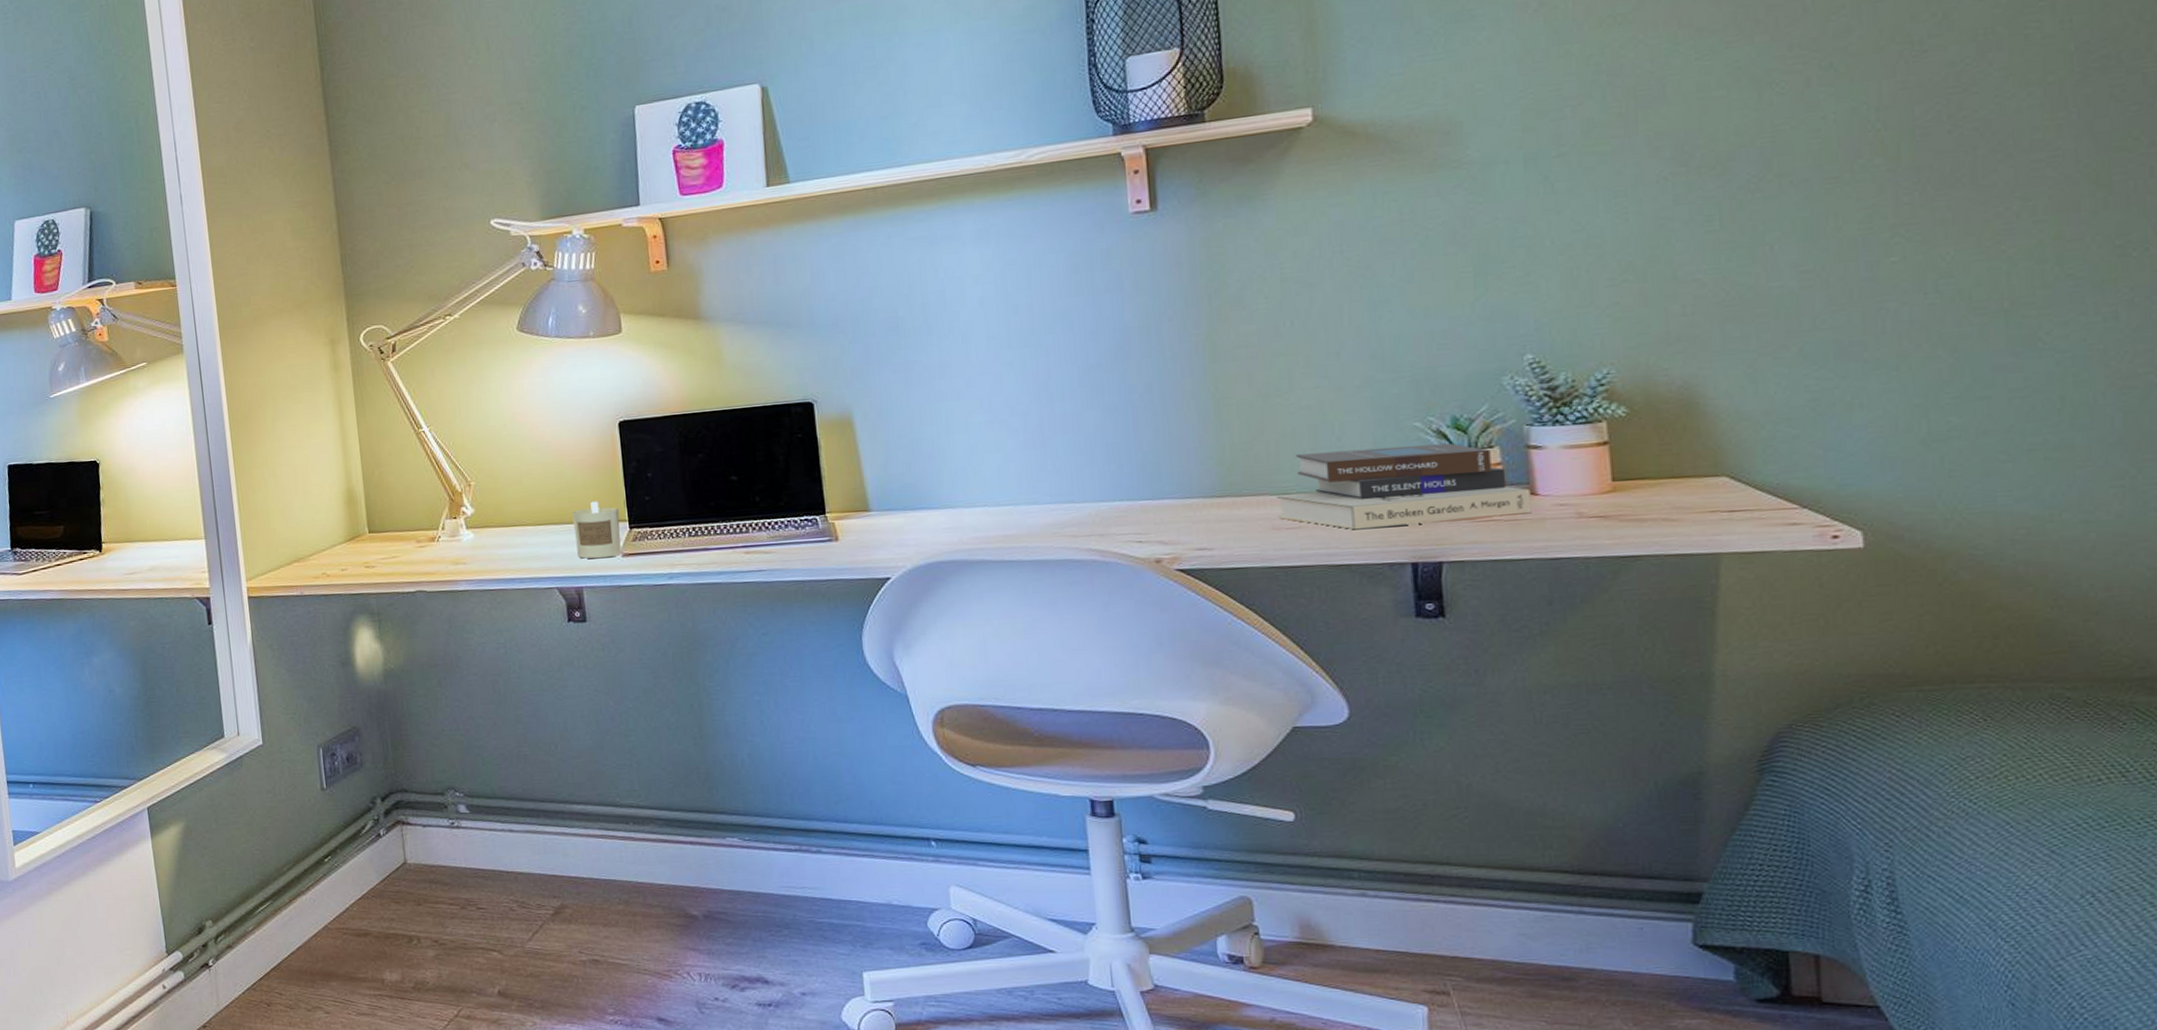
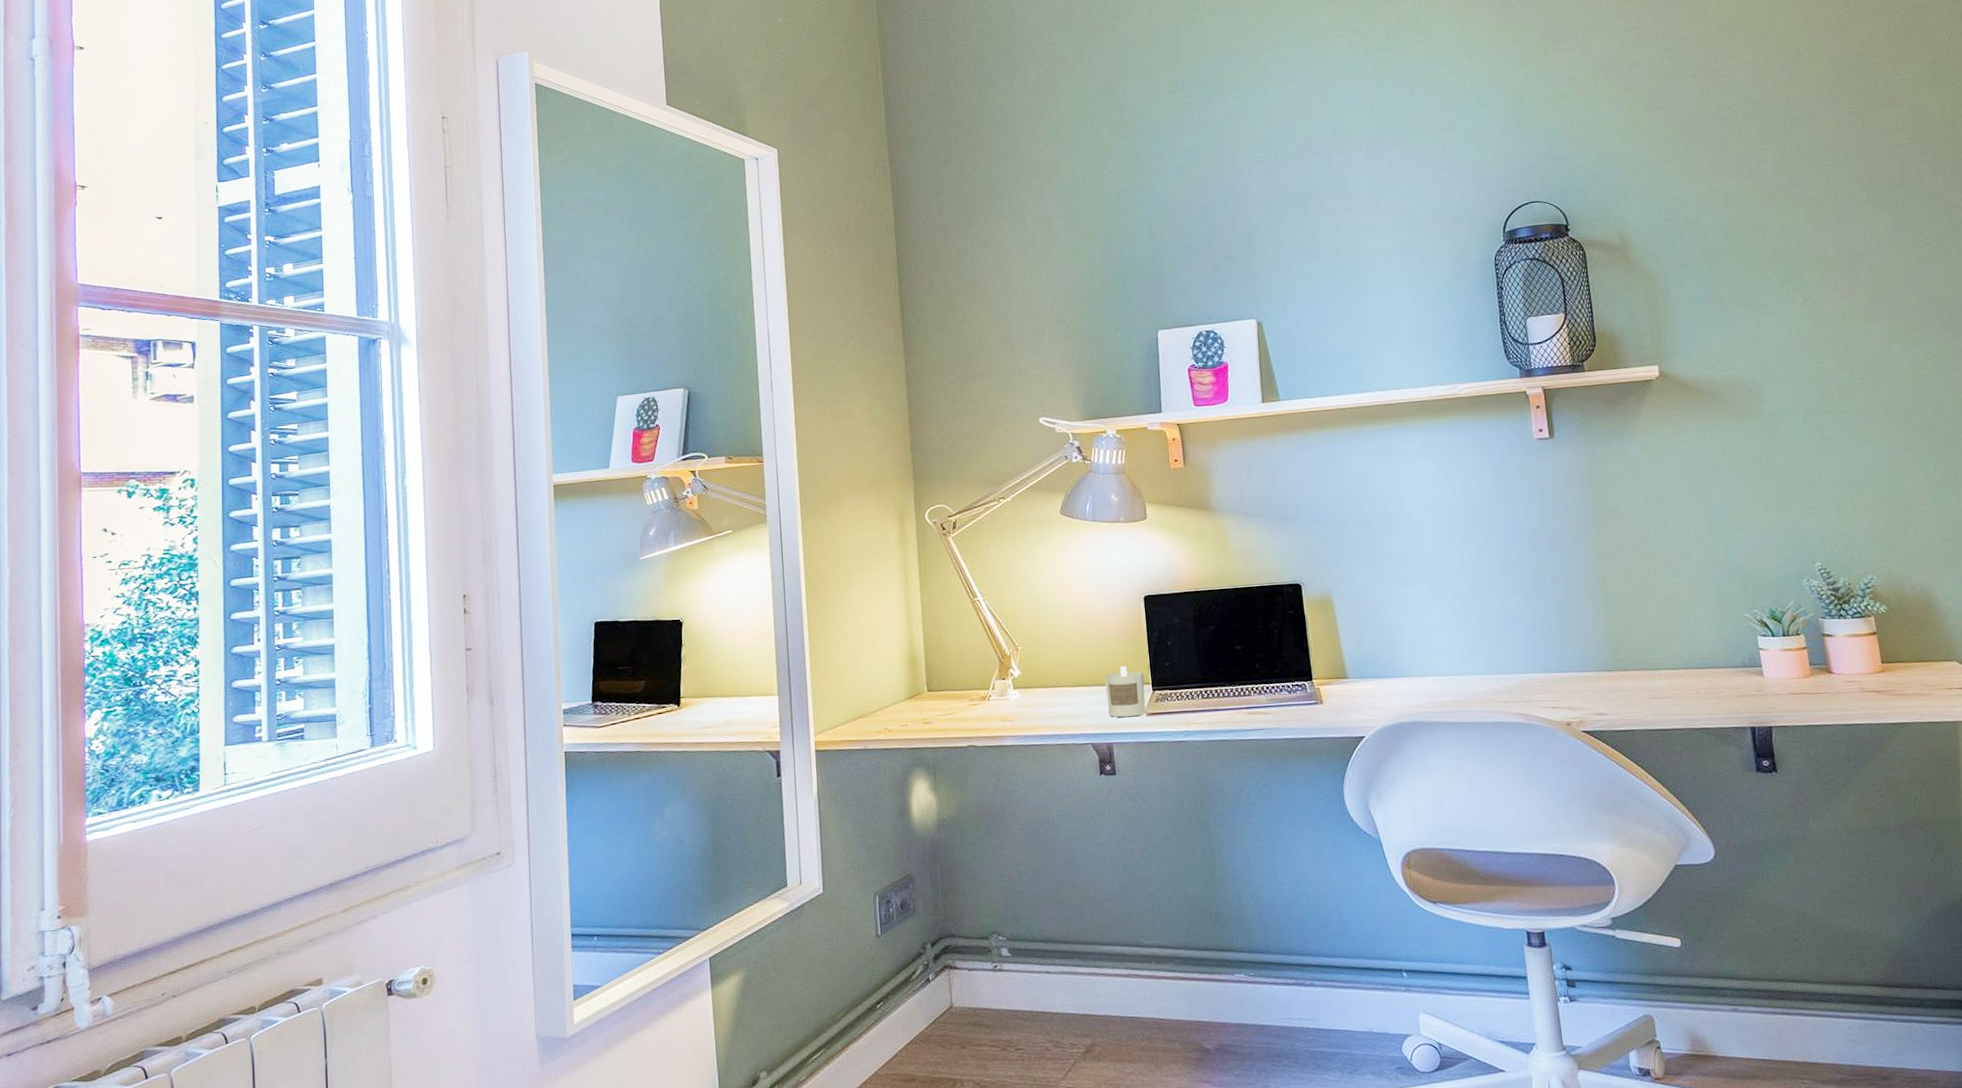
books: present [1276,443,1532,530] -> none [1651,631,1830,700]

